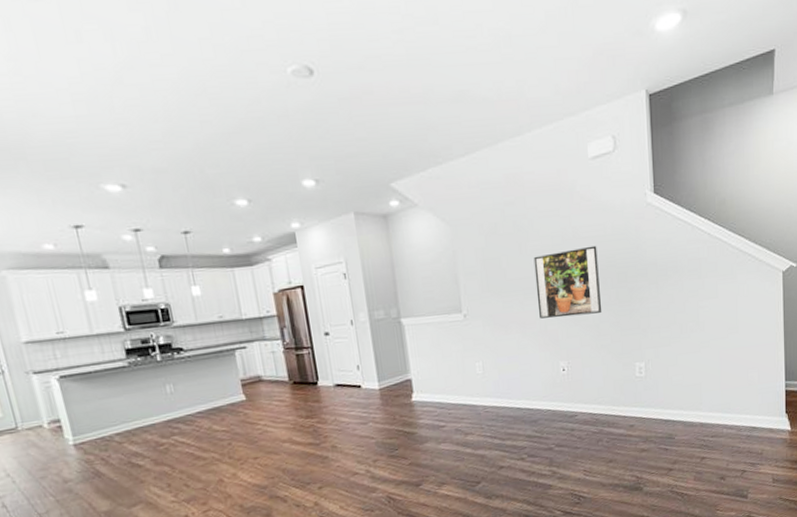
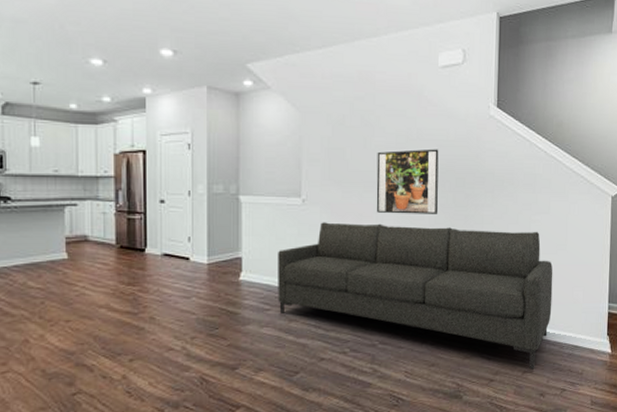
sofa: none [446,317,727,455] -> present [278,222,553,370]

